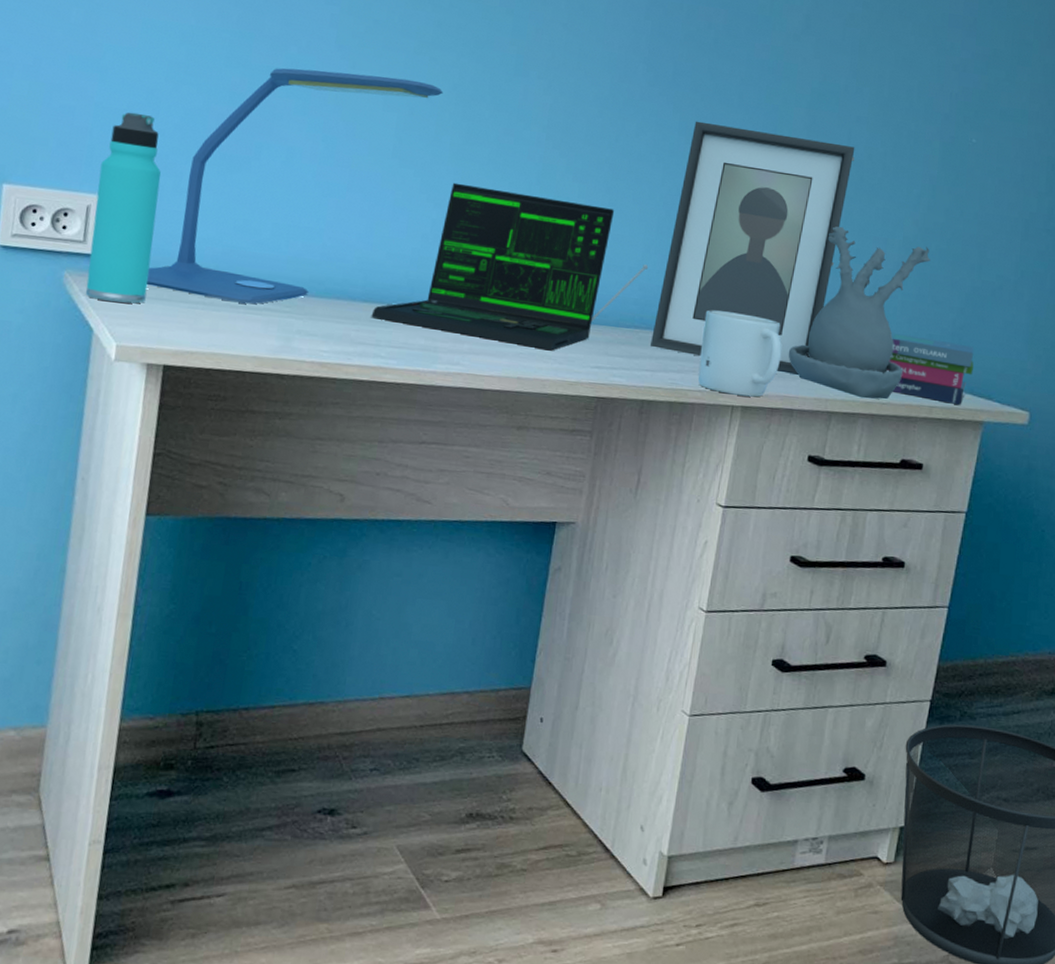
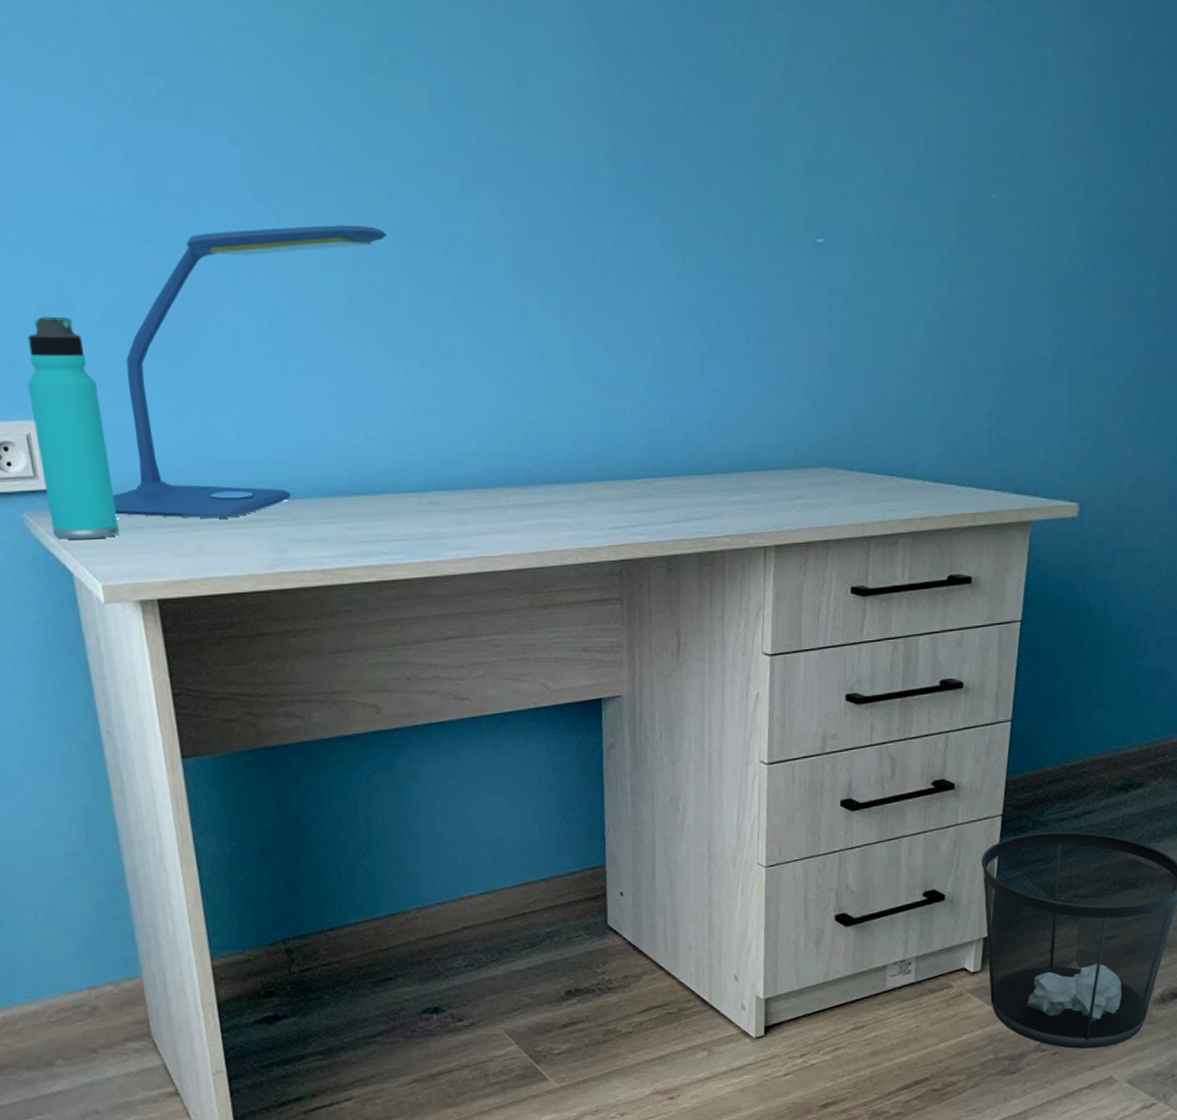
laptop: present [371,182,648,351] -> none [364,342,651,518]
picture frame: present [651,121,855,376] -> none [667,222,861,503]
mug: present [698,310,782,397] -> none [721,442,809,535]
plant: present [788,226,931,400] -> none [816,325,958,516]
books: present [886,332,974,405] -> none [923,437,1015,507]

